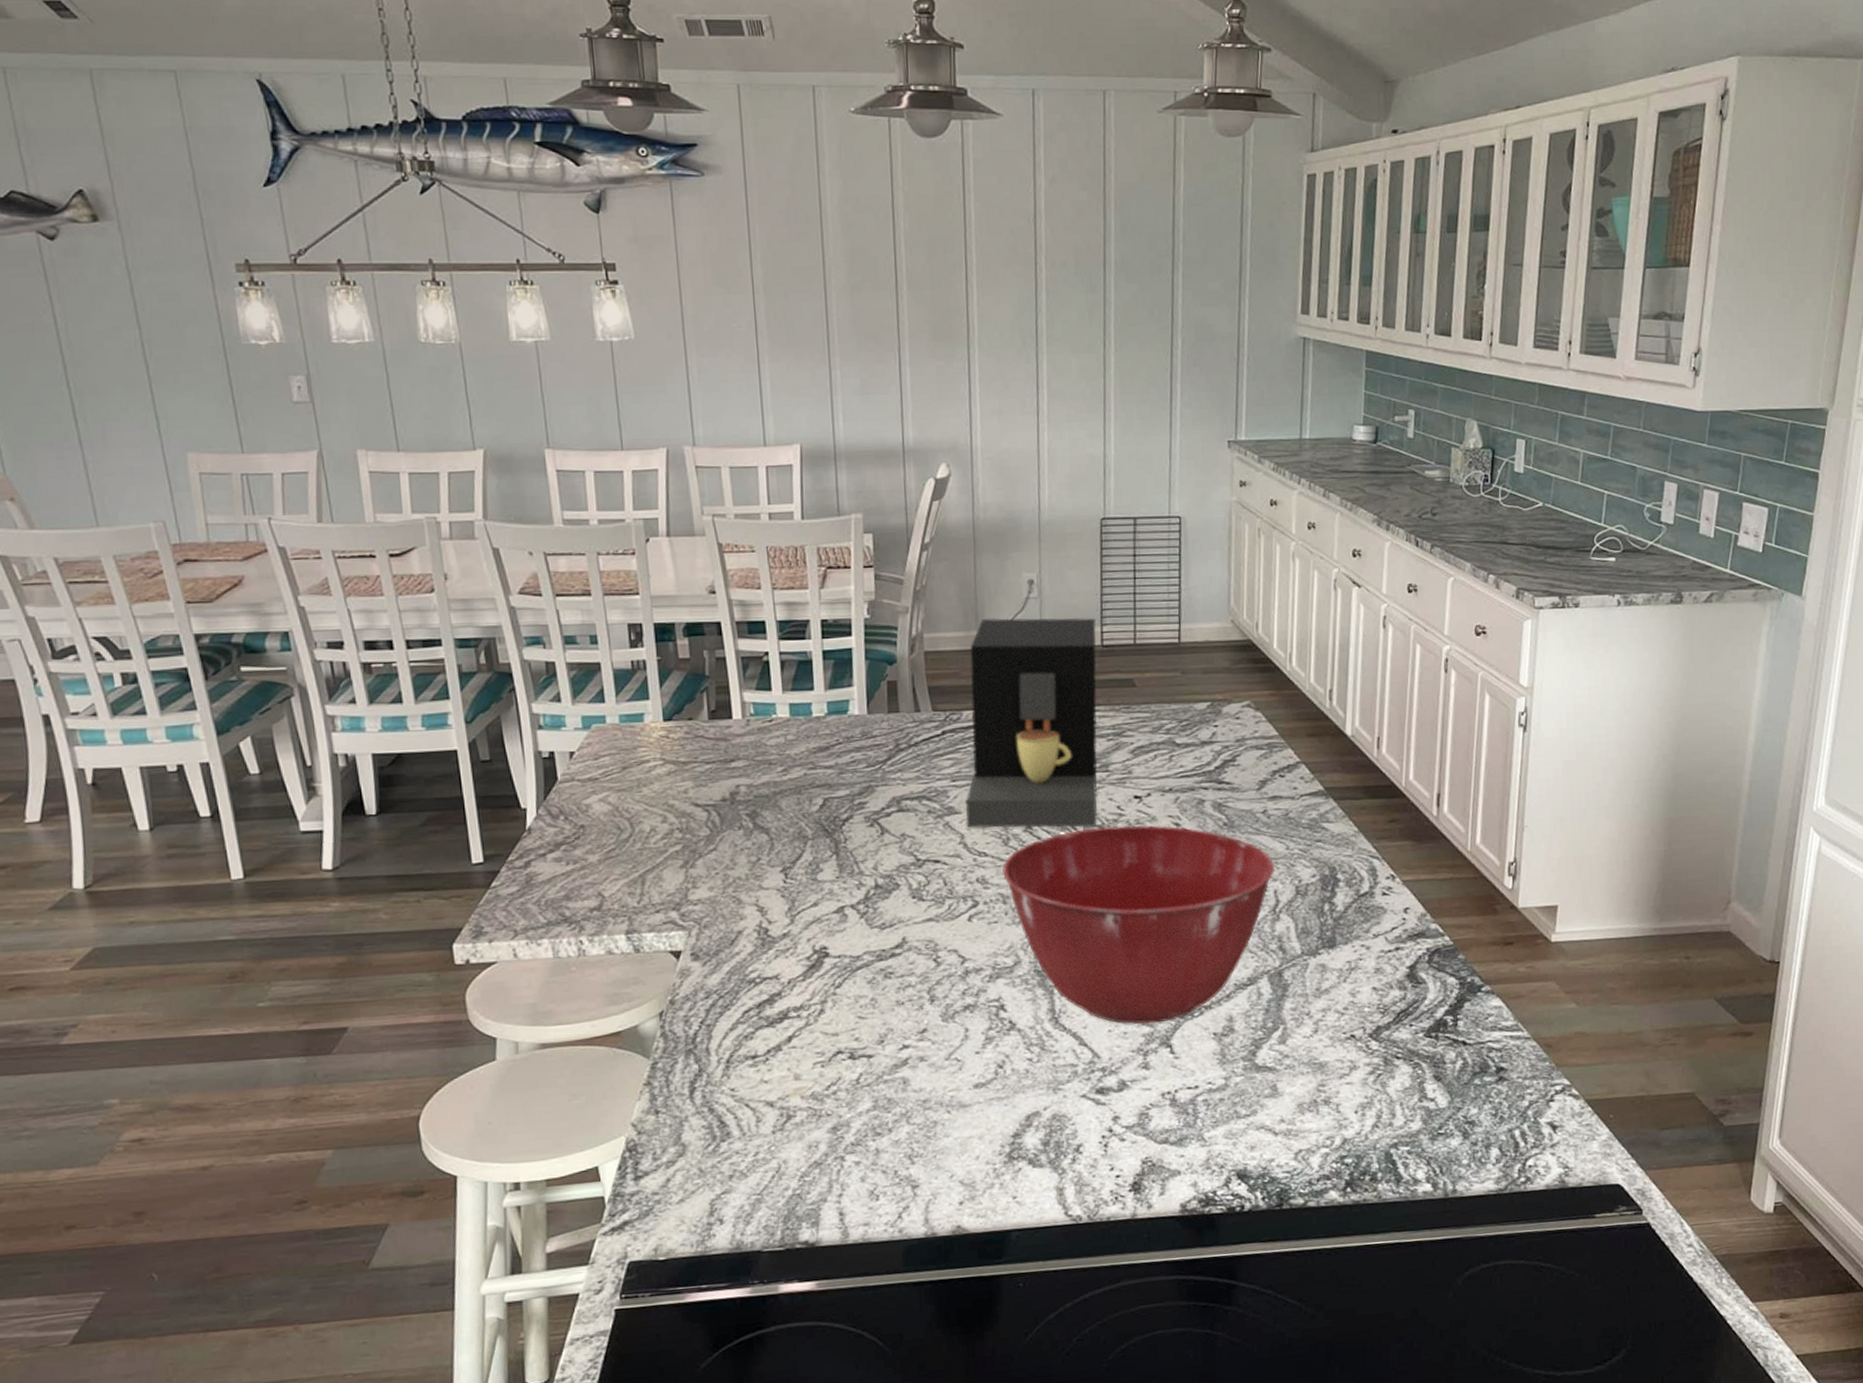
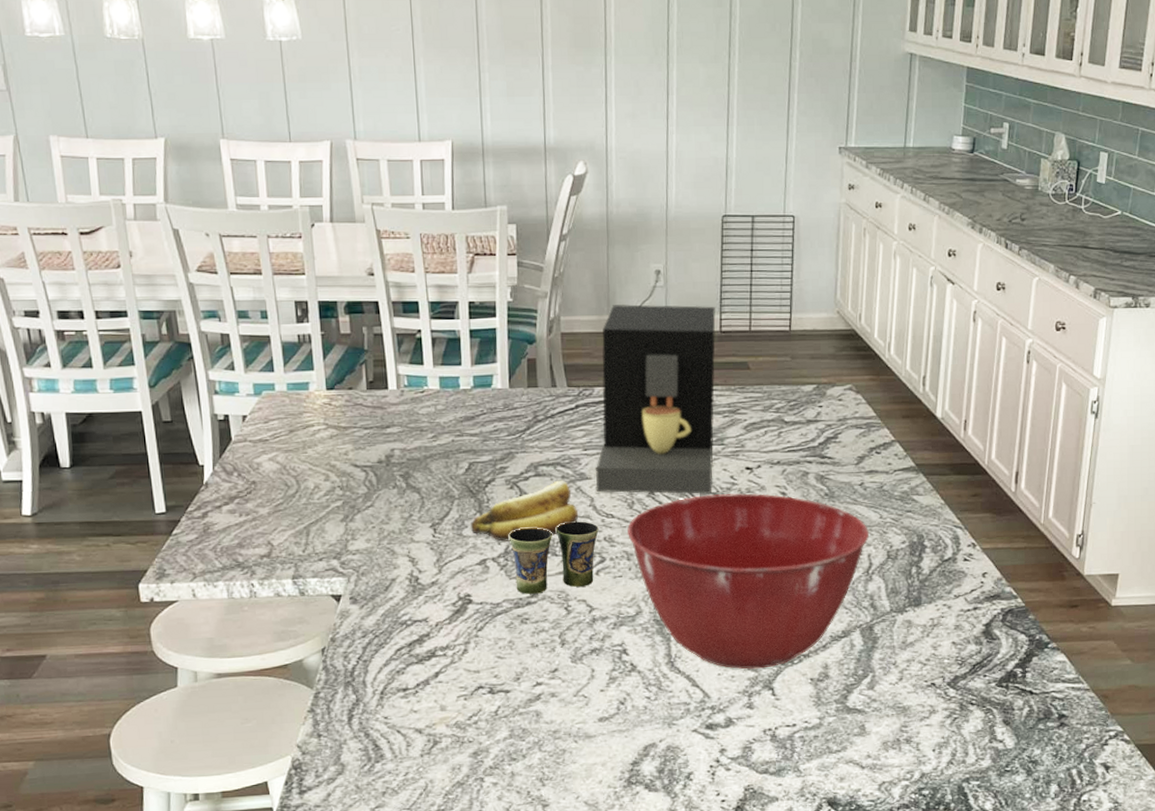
banana: none [825,815,947,886] -> present [470,480,578,541]
cup: none [869,861,971,945] -> present [508,521,599,594]

